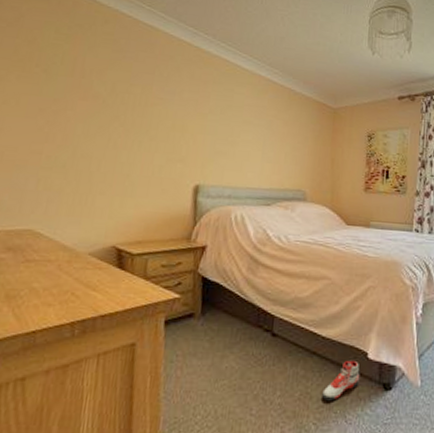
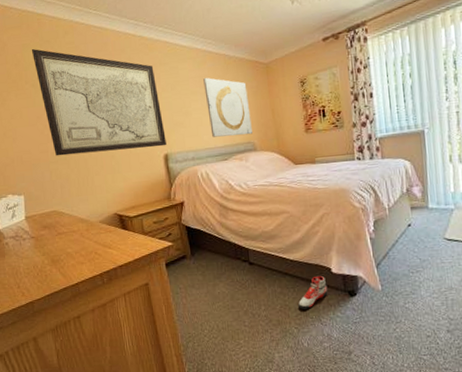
wall art: none [50,28,205,176] -> present [32,48,167,156]
wall art: none [257,109,309,182] -> present [203,78,252,137]

